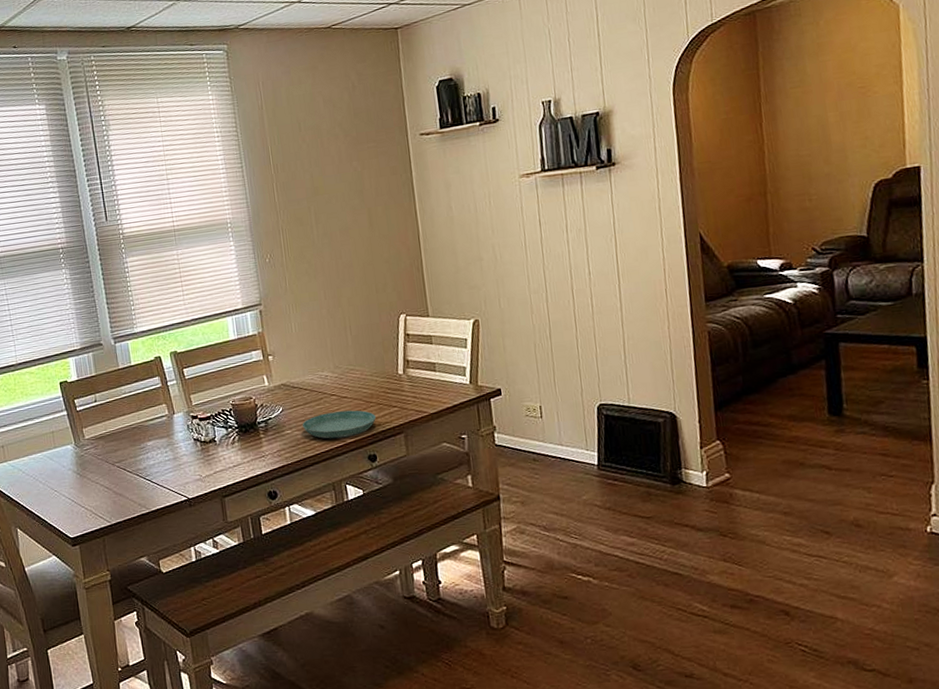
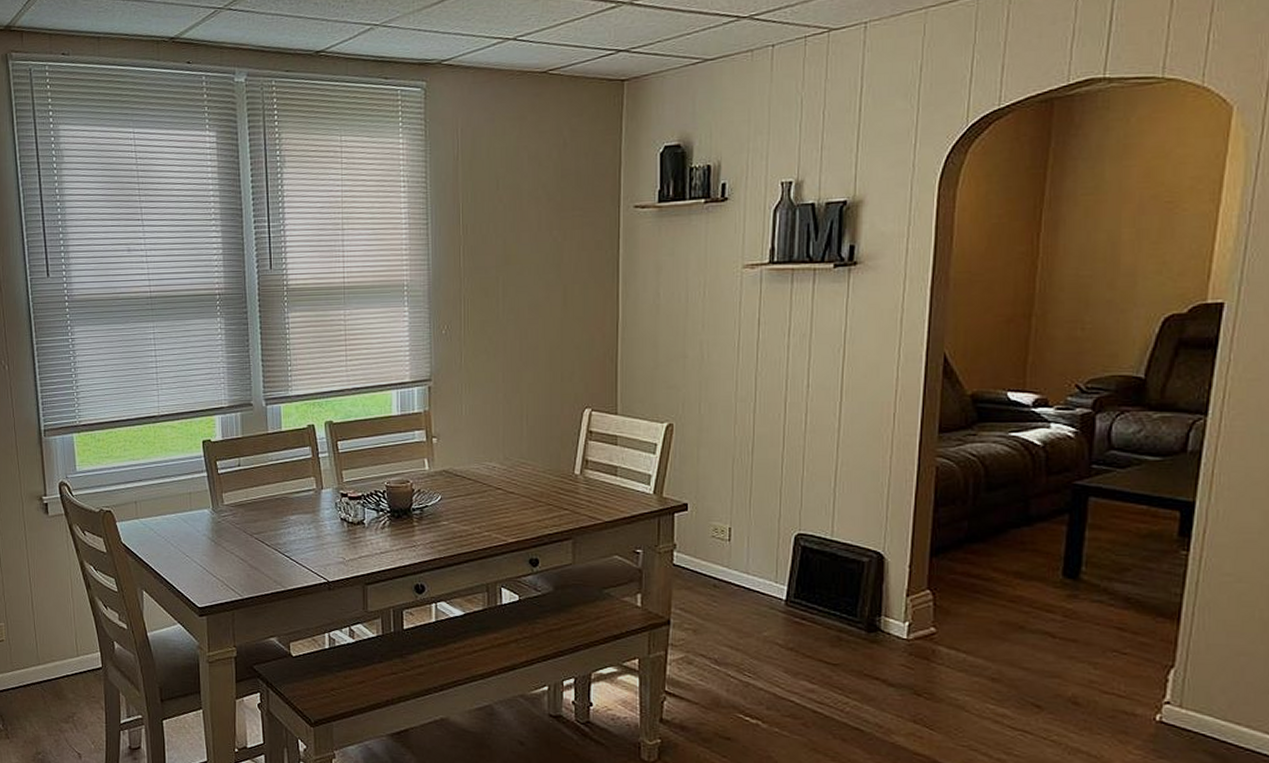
saucer: present [302,410,376,439] -> none [460,507,543,537]

